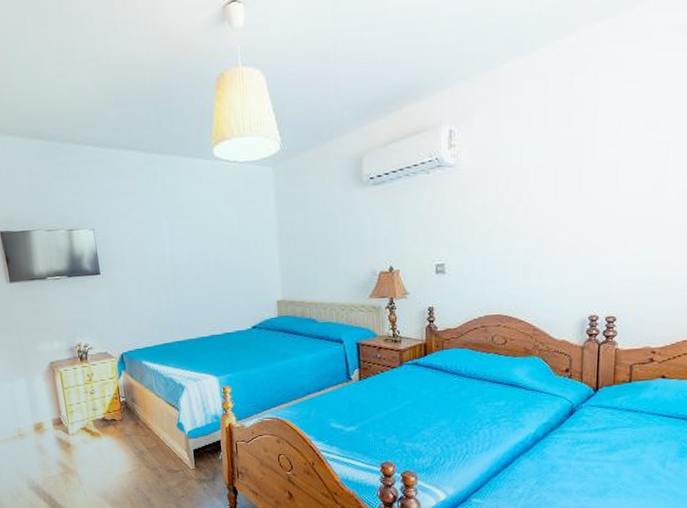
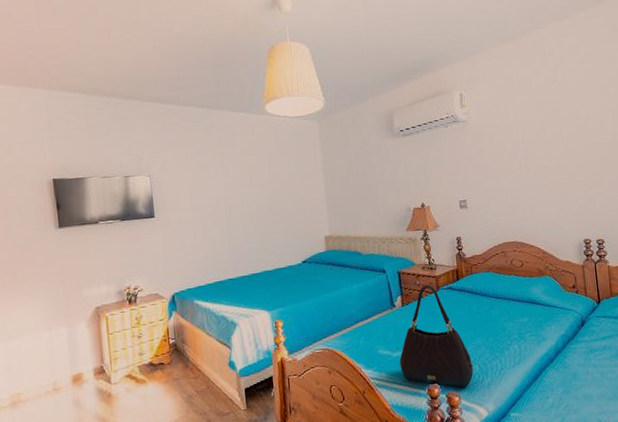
handbag: none [353,358,435,469] -> present [399,284,474,388]

